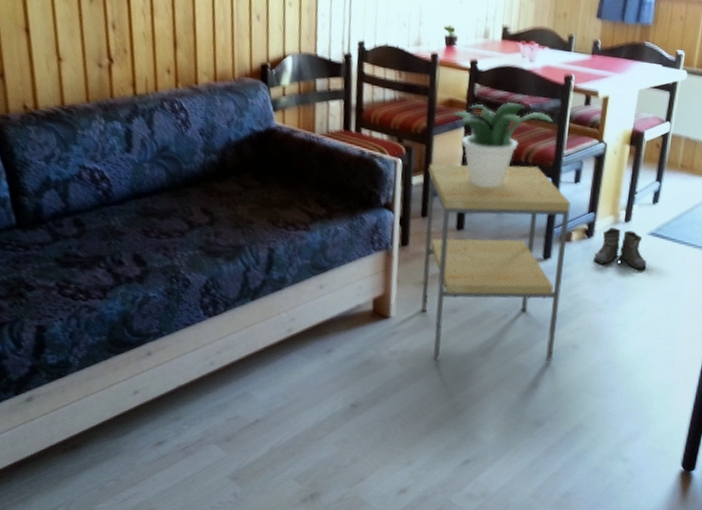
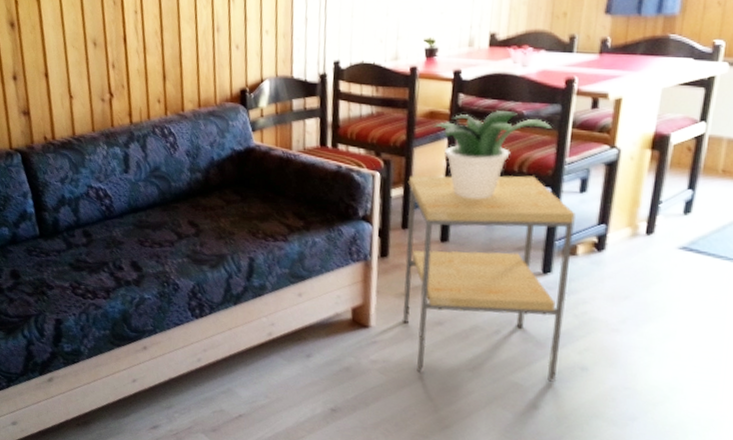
boots: present [593,227,647,270] -> none [606,240,677,289]

